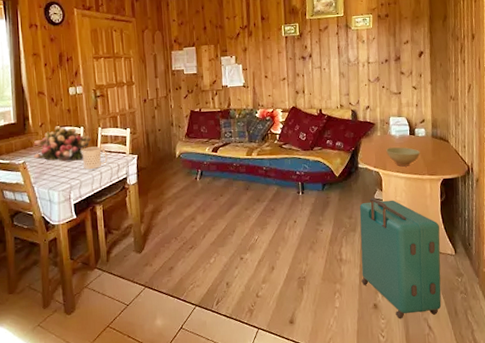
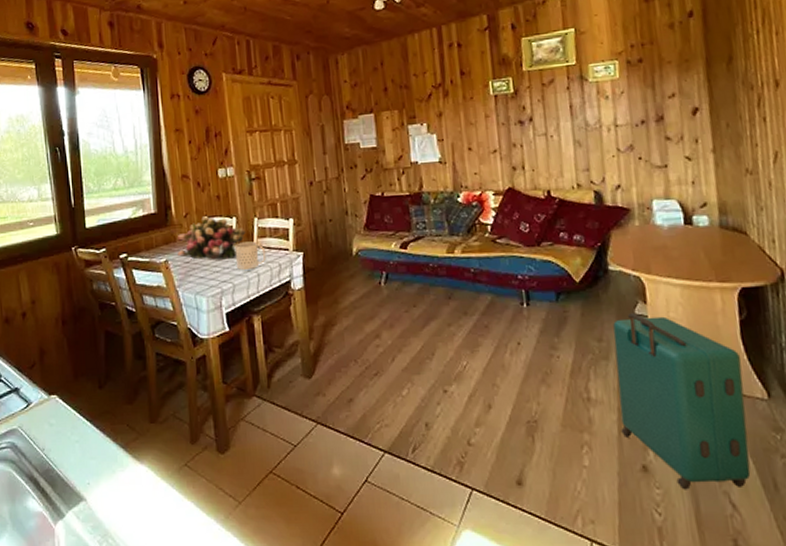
bowl: present [386,147,420,167] -> none [649,241,703,270]

